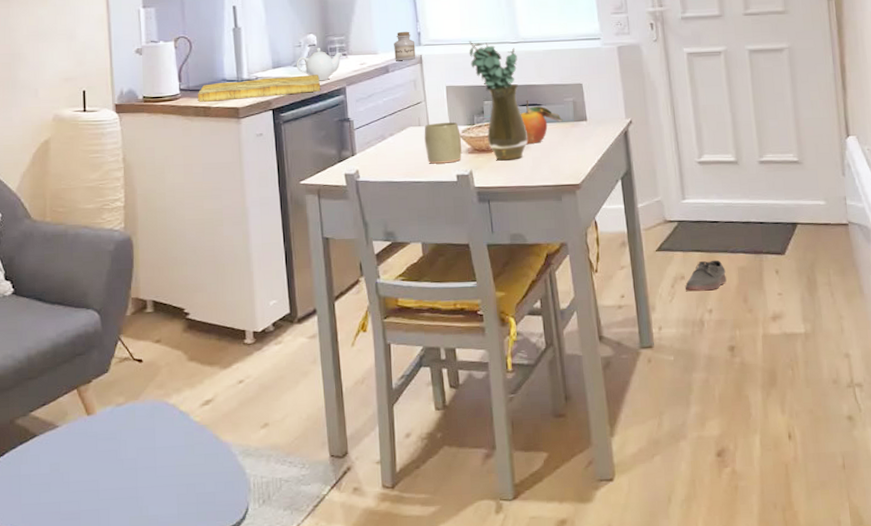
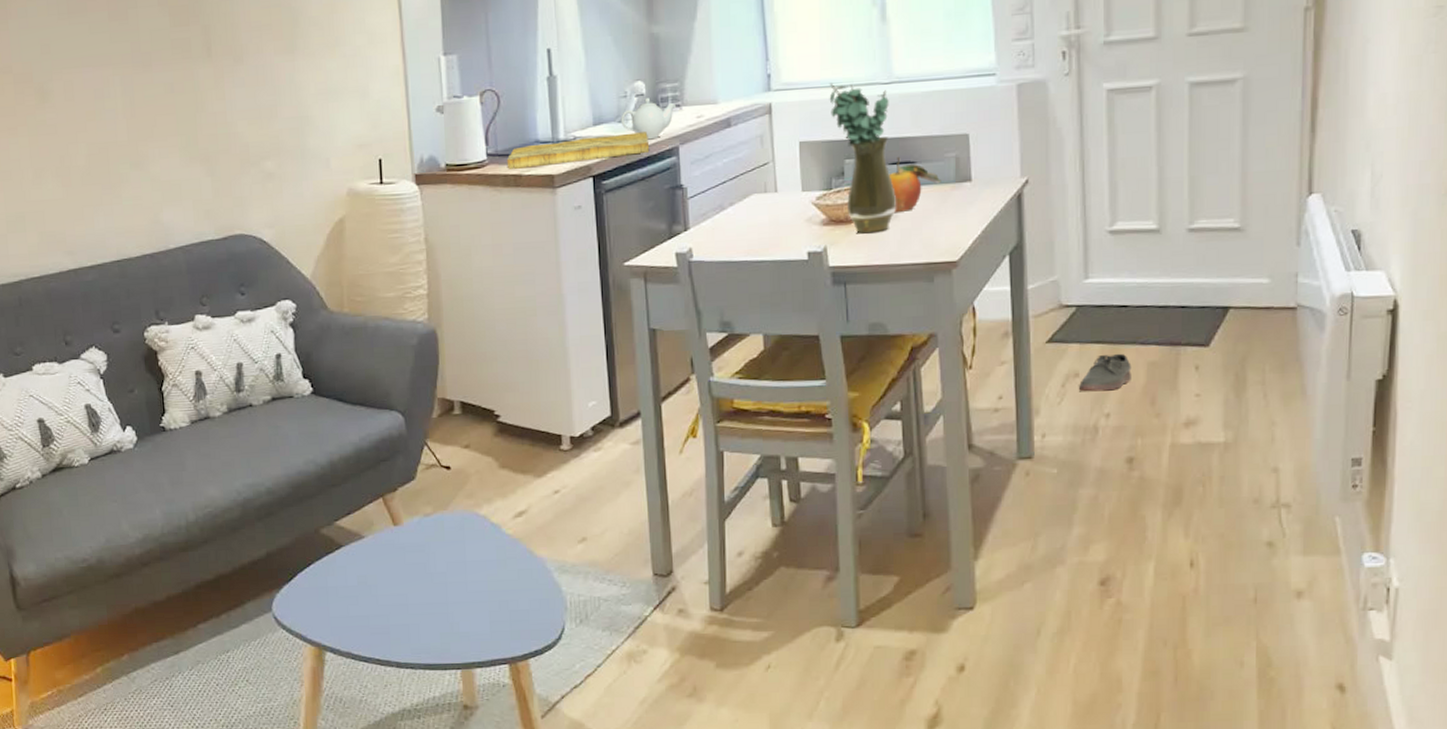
jar: present [394,31,416,61] -> none [738,73,764,112]
mug: present [424,122,462,164] -> none [770,187,815,239]

